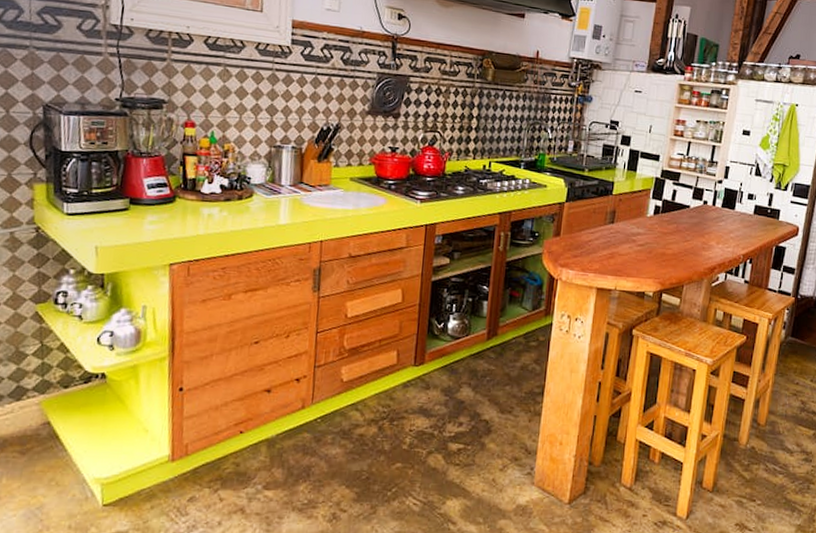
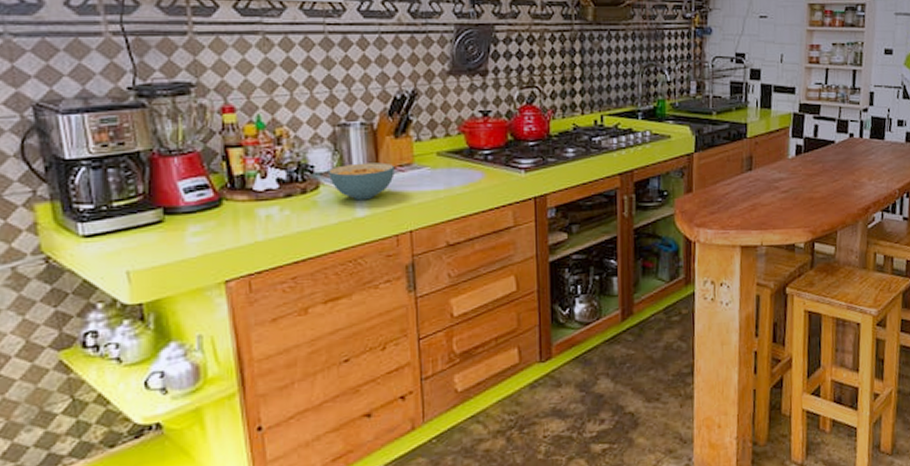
cereal bowl: none [261,179,315,211] -> present [327,162,395,201]

